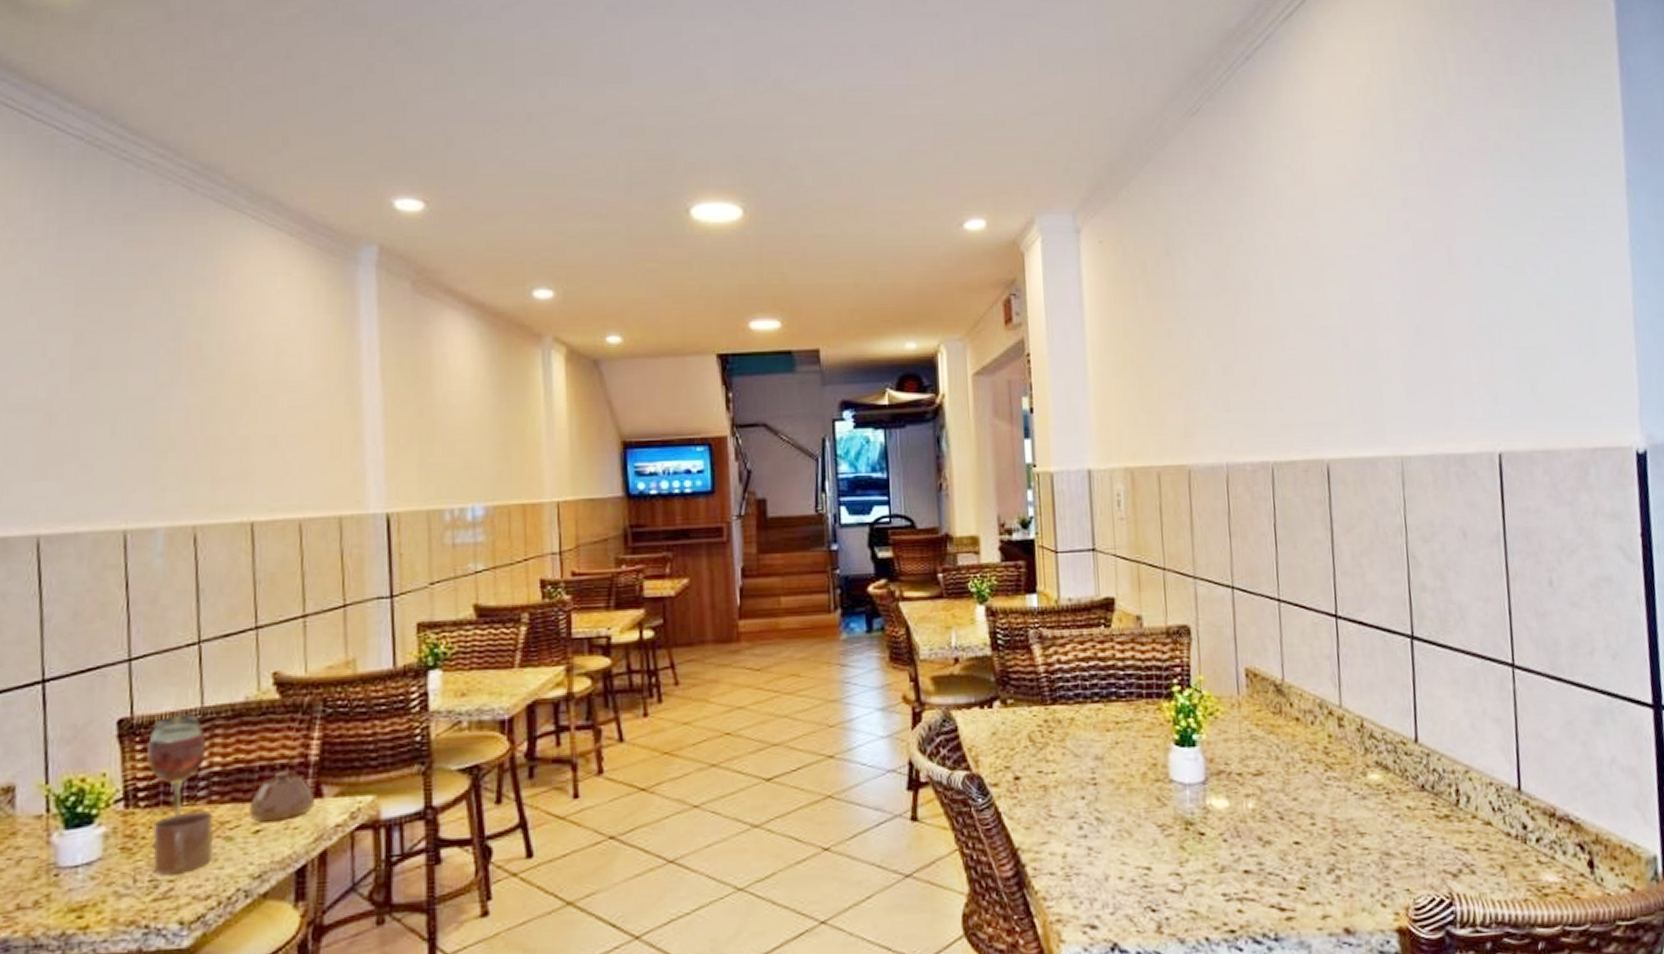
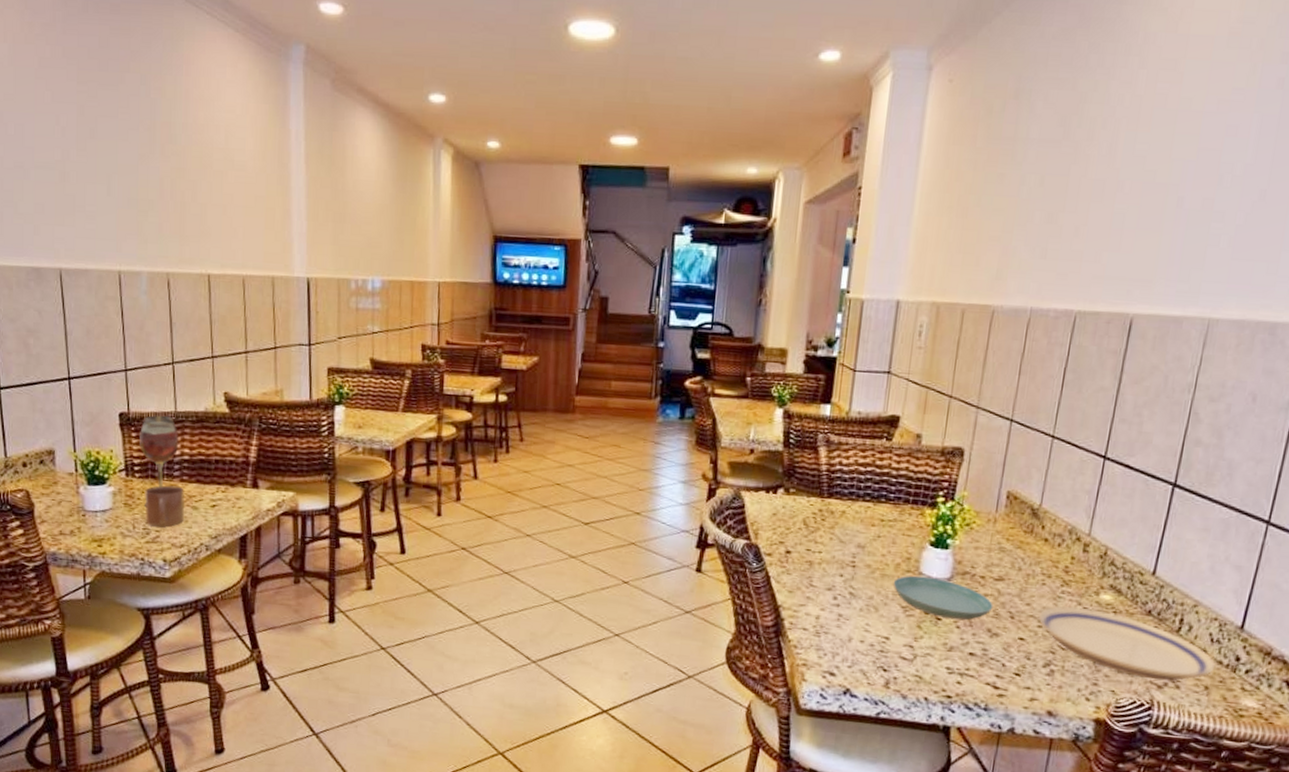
sugar bowl: present [249,771,316,824] -> none [208,466,254,502]
saucer: none [1143,783,1258,832] -> present [893,575,993,621]
plate: none [1309,793,1505,868] -> present [1038,606,1216,681]

